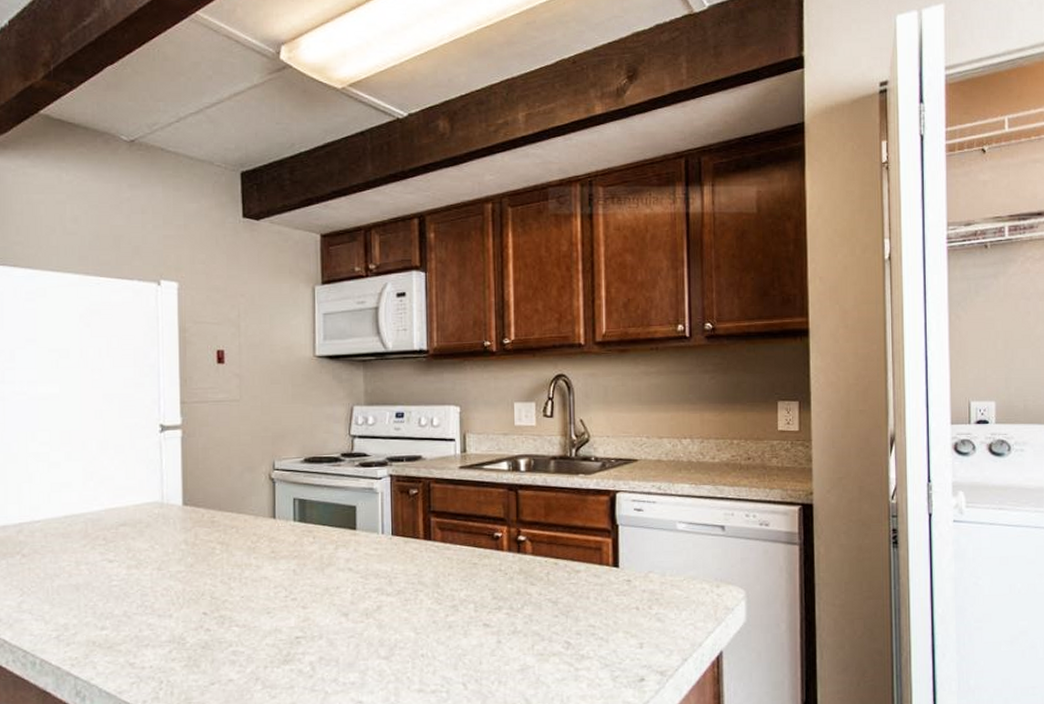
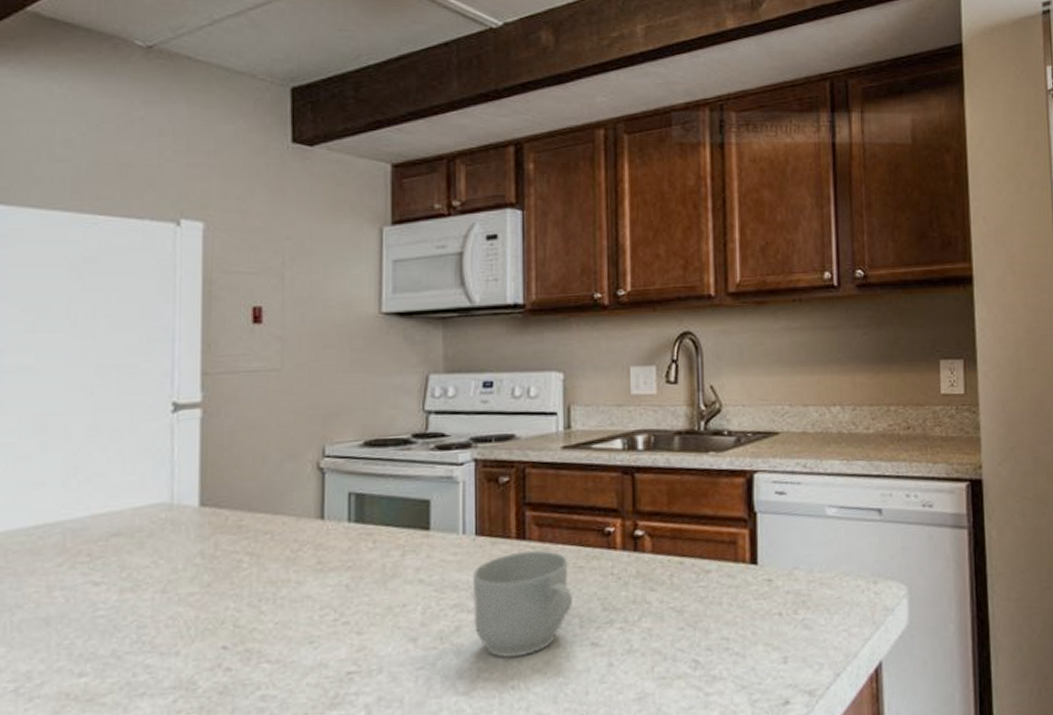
mug: none [390,549,468,632] -> present [472,550,572,658]

